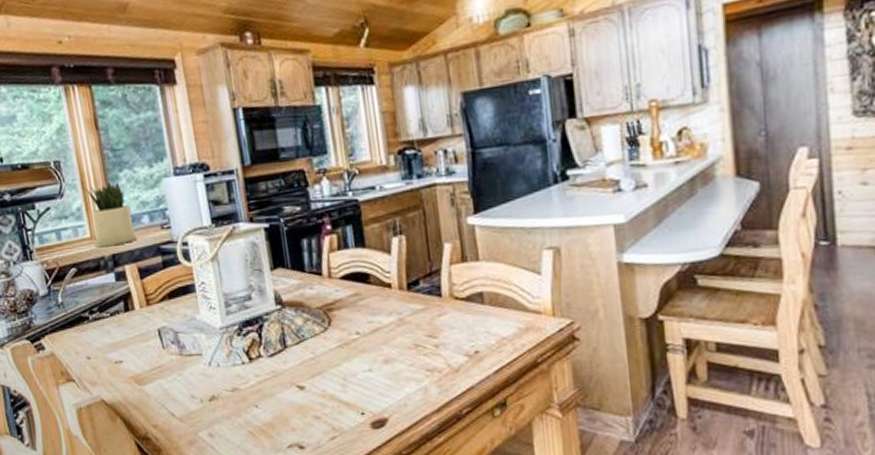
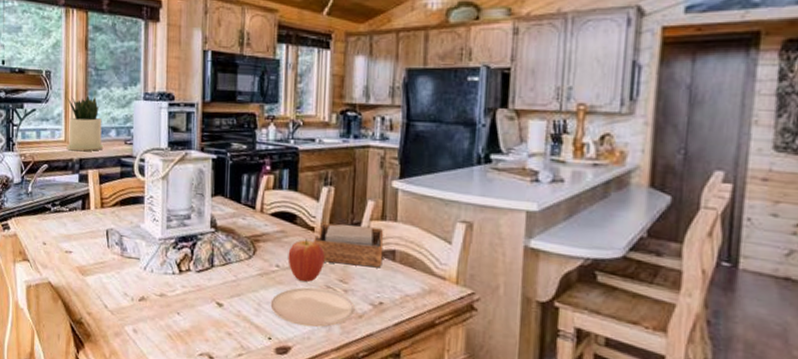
plate: none [356,348,450,393] -> present [270,287,355,327]
fruit: none [366,297,409,345] -> present [288,239,325,282]
napkin holder: none [391,271,471,319] -> present [313,223,384,268]

